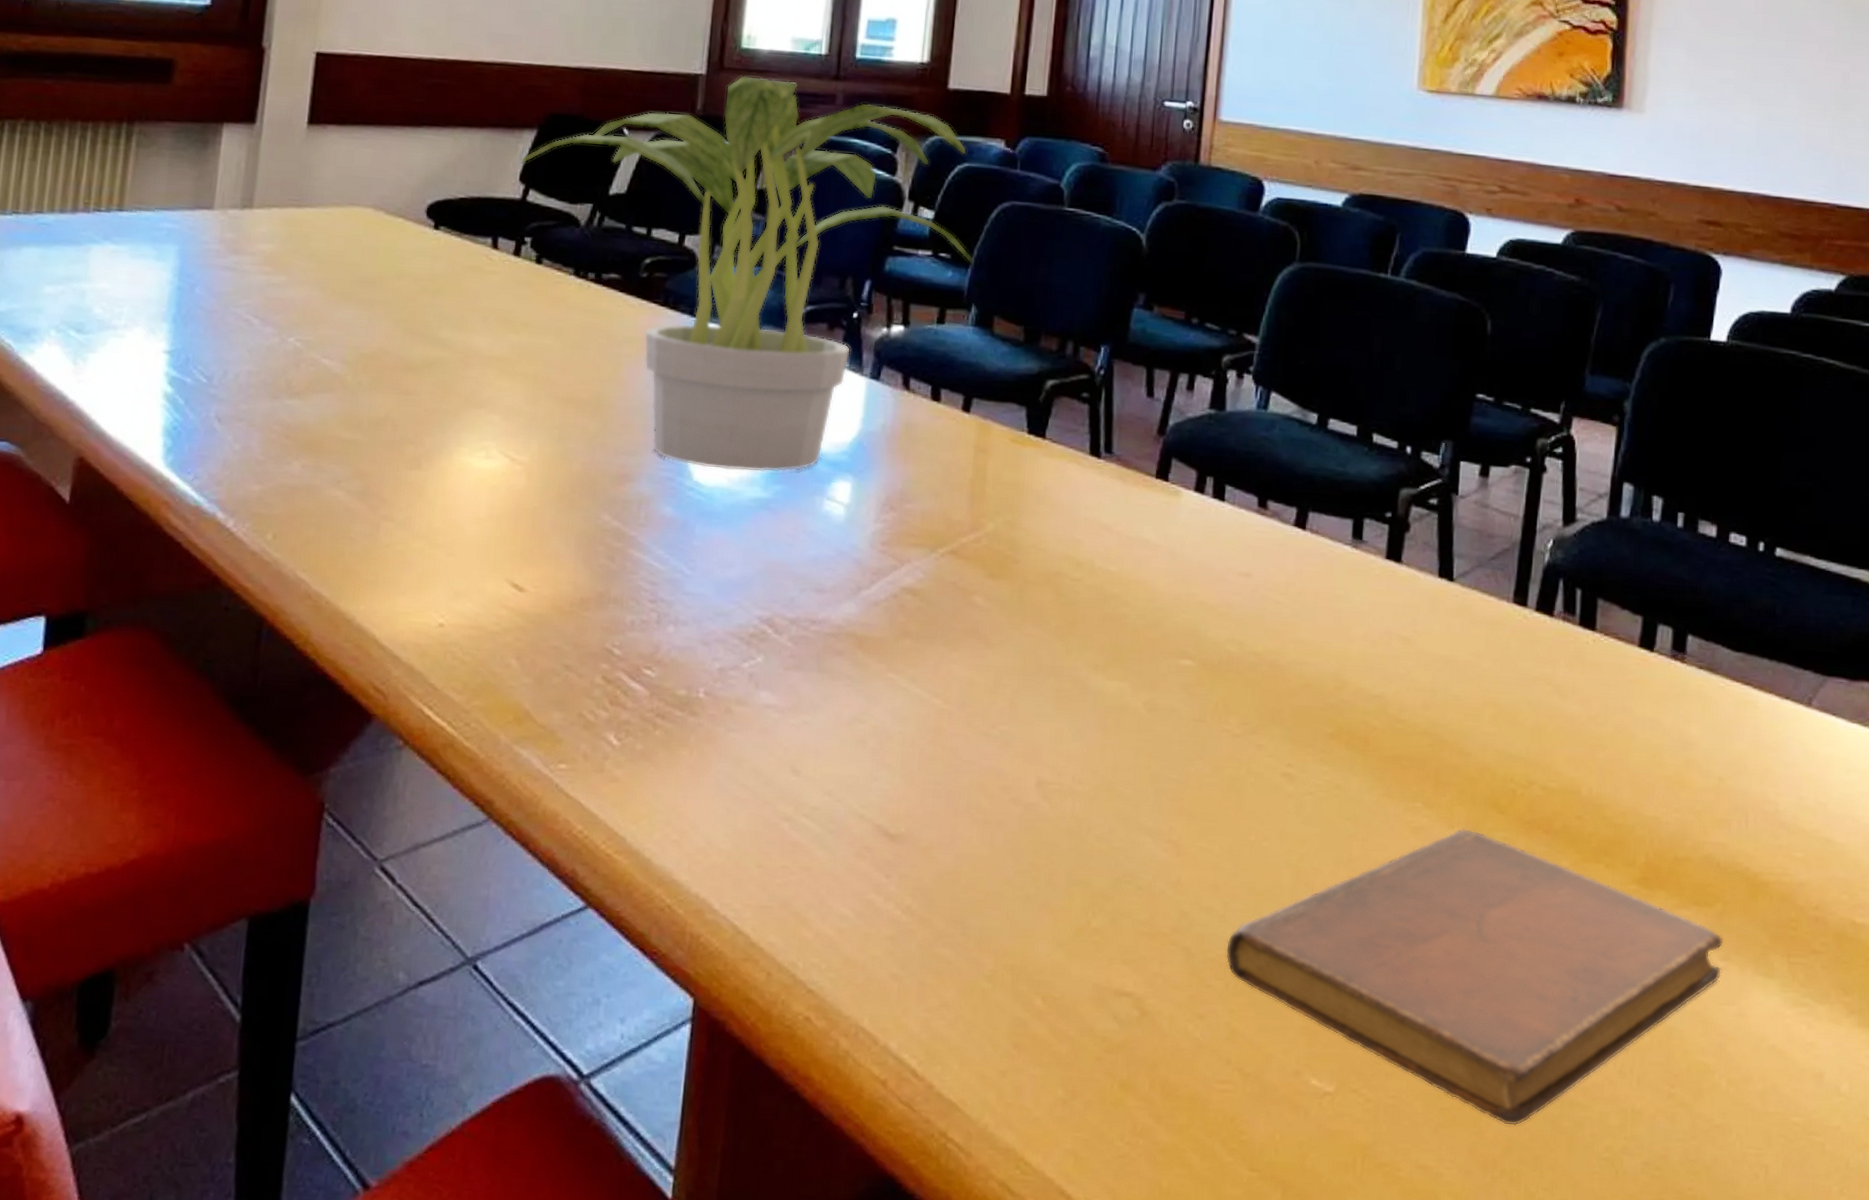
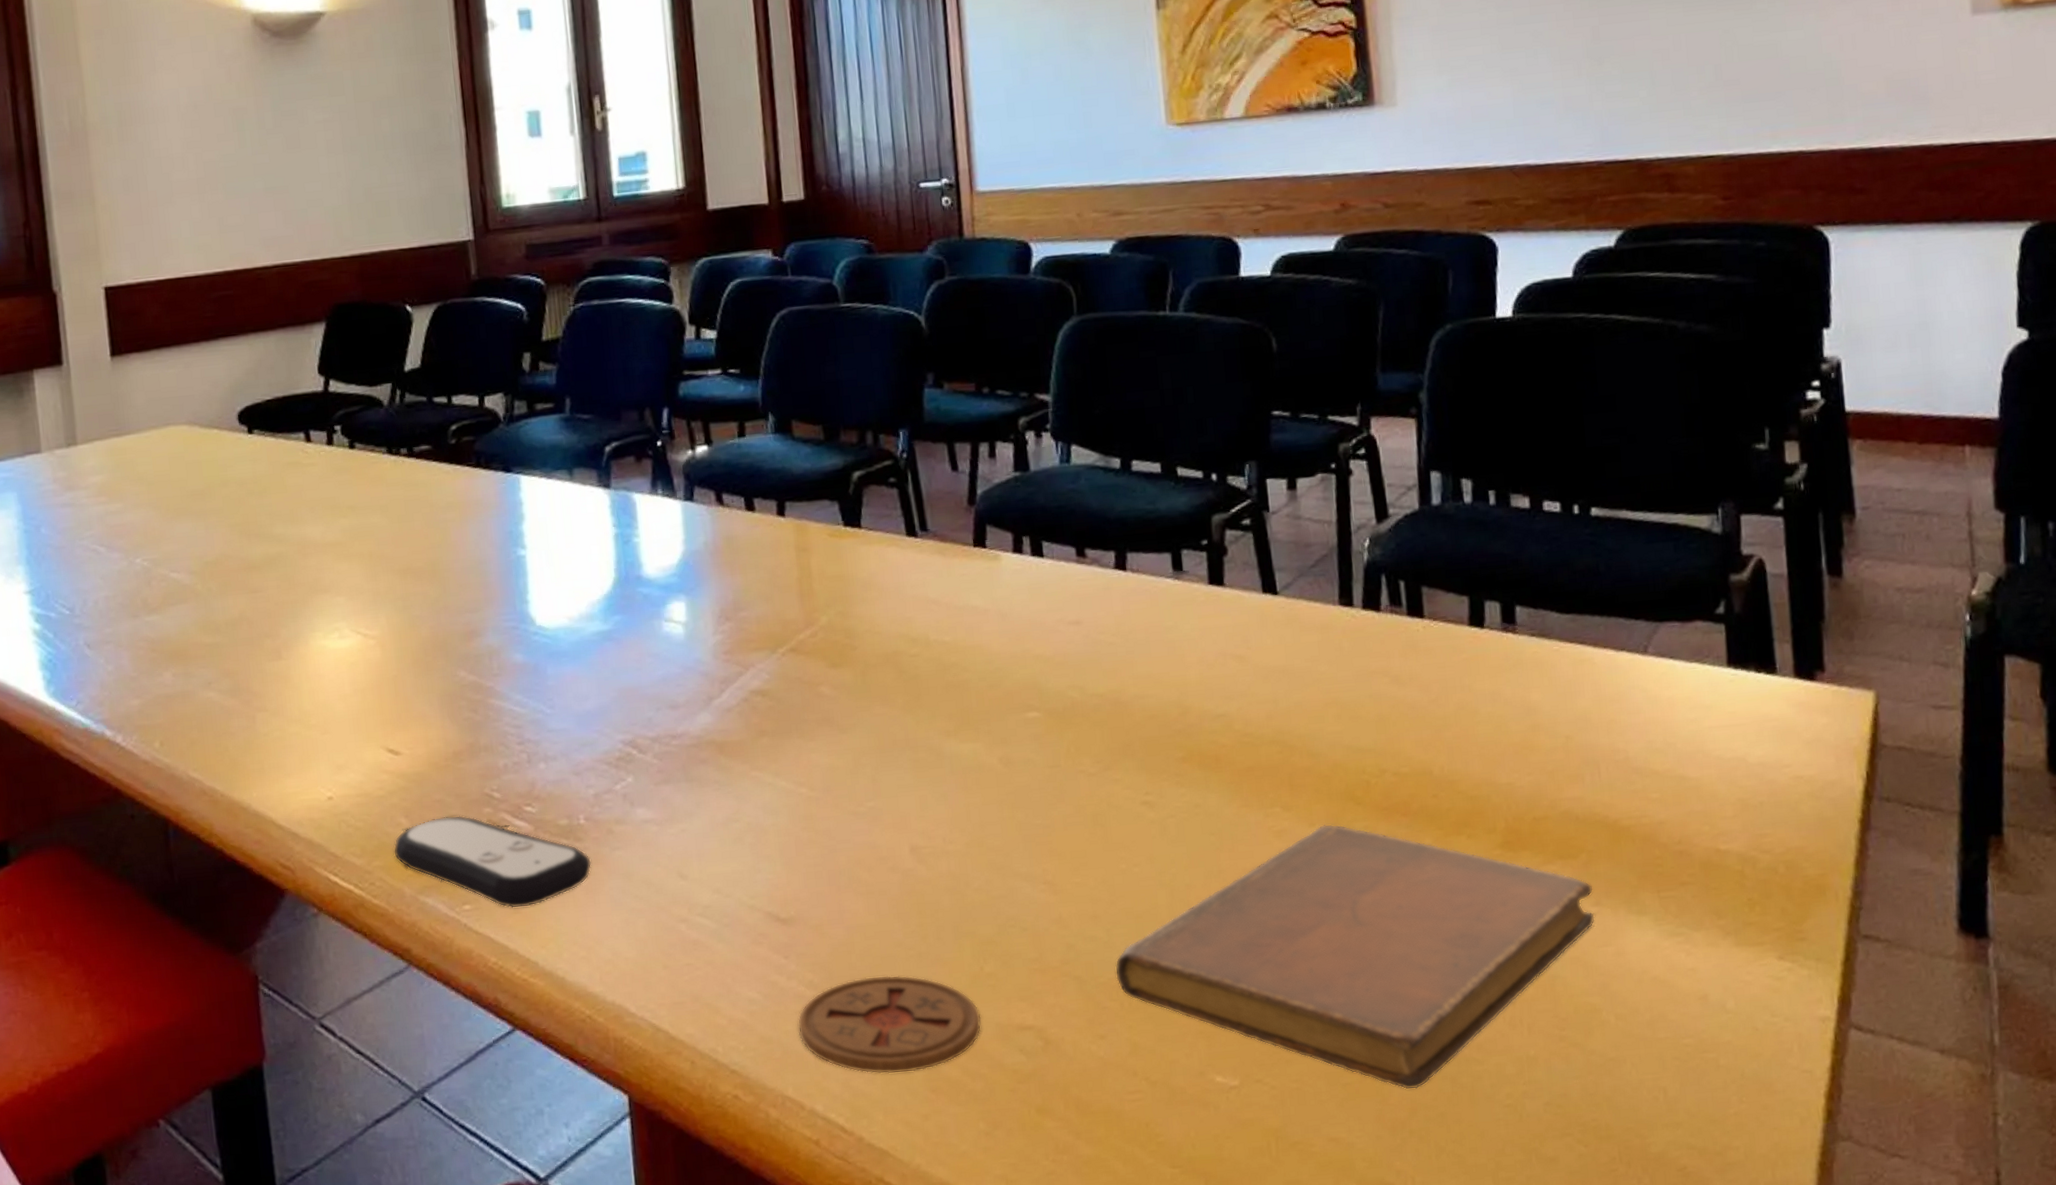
remote control: none [496,664,703,778] -> present [393,815,592,908]
potted plant: present [520,75,972,473] -> none [315,231,760,612]
coaster: none [885,911,1079,1023] -> present [797,975,982,1074]

